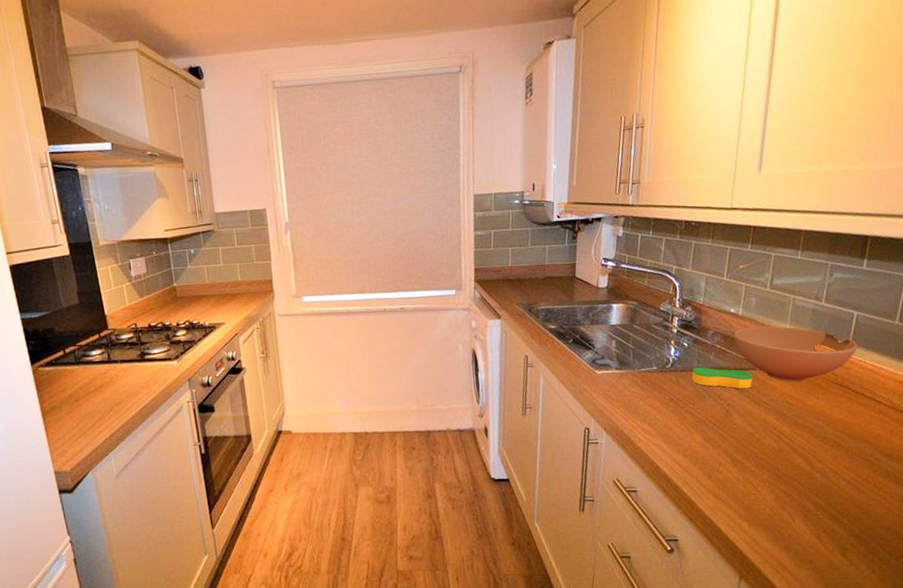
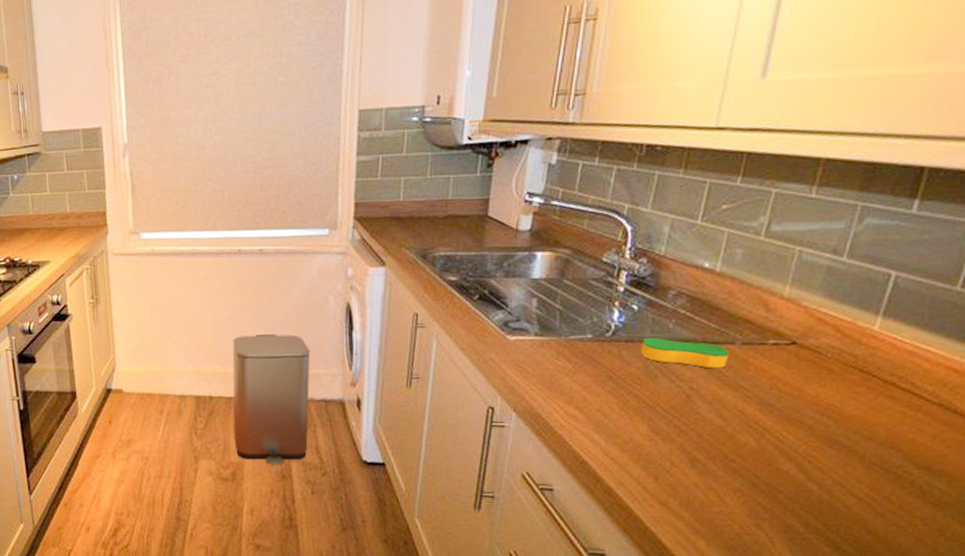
pedal bin: none [382,377,448,487] -> present [232,334,311,465]
bowl: present [733,326,859,382] -> none [705,286,895,363]

